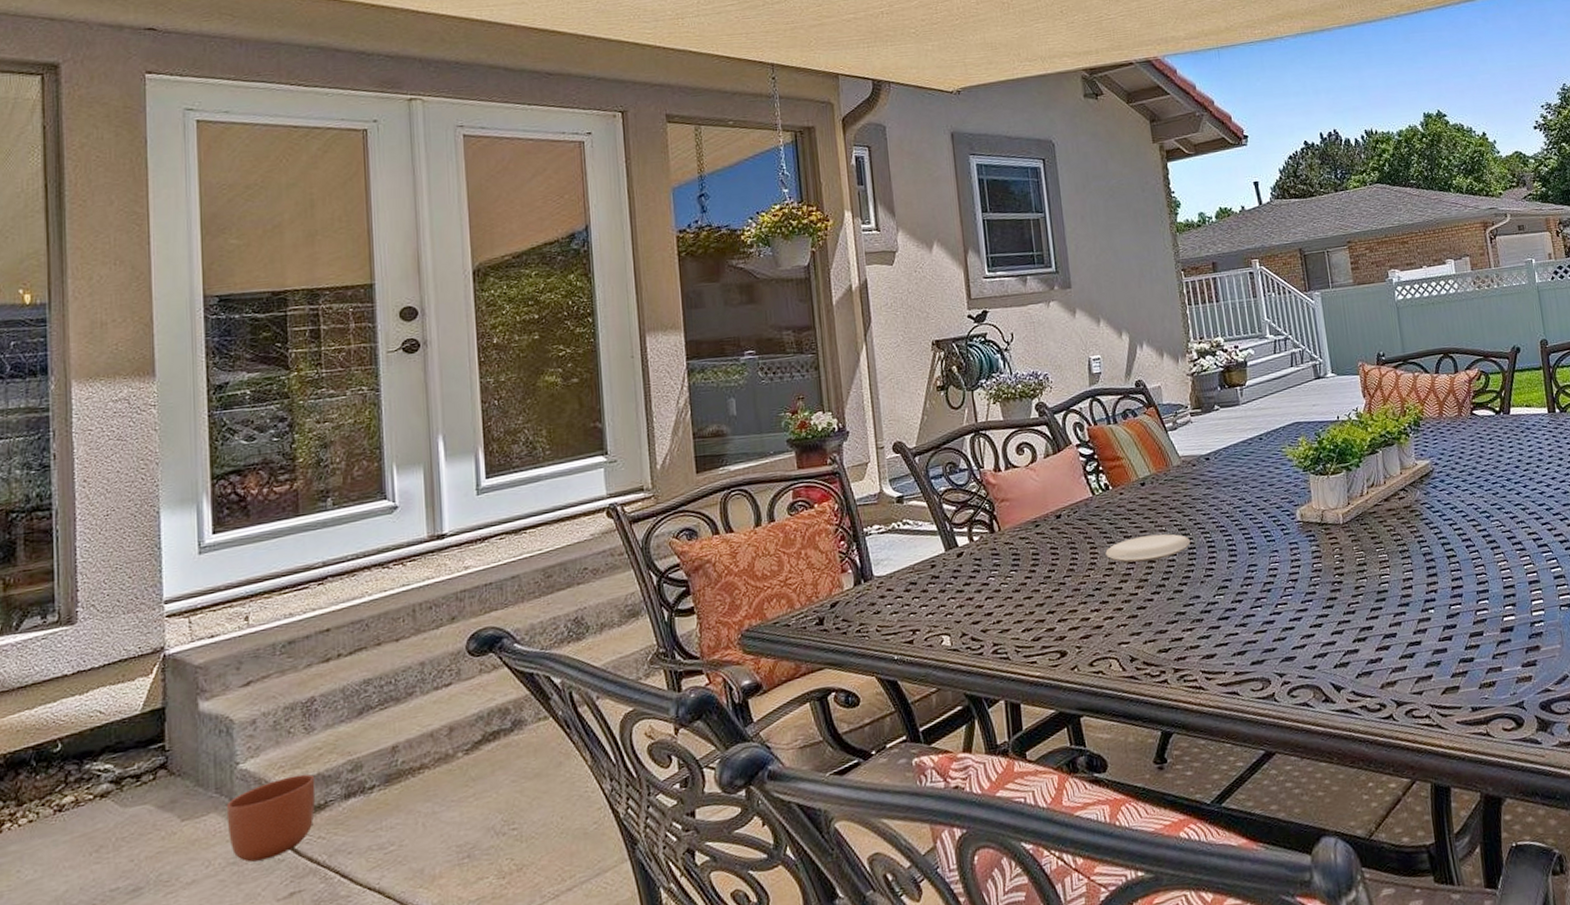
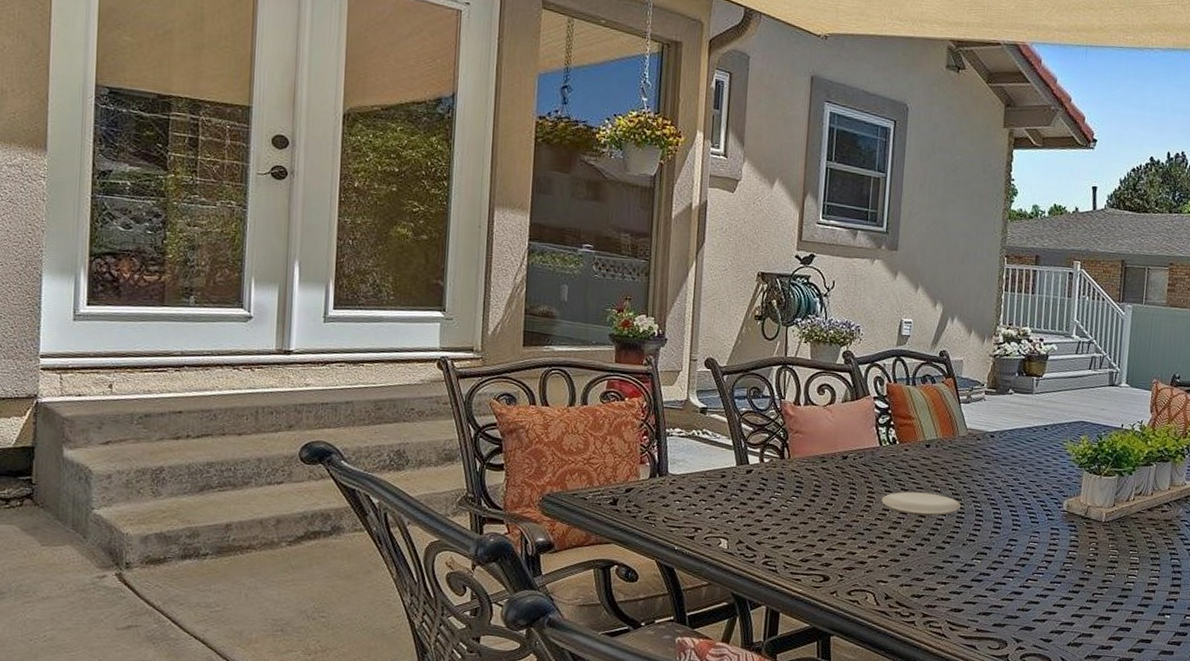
planter: present [226,774,316,862] -> none [79,529,158,594]

